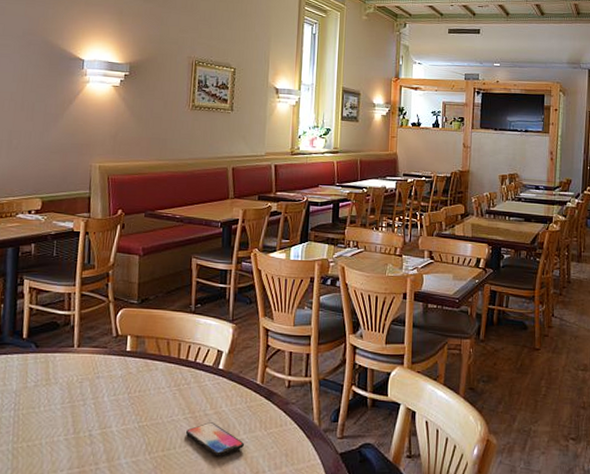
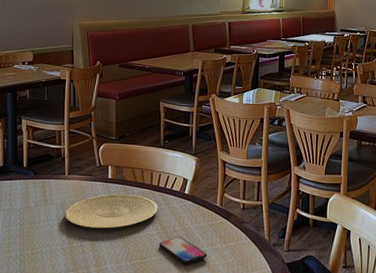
plate: none [71,370,186,414] -> present [64,194,158,229]

